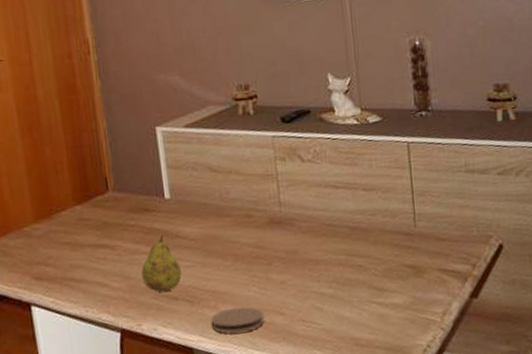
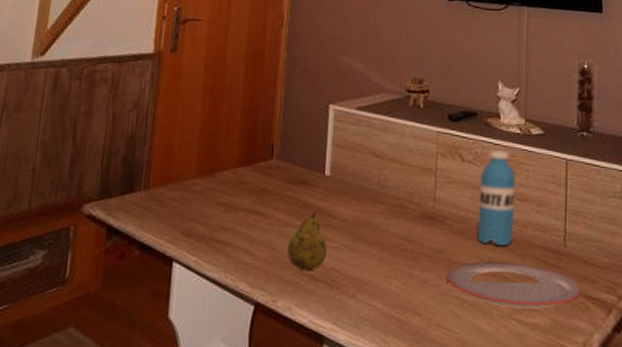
coaster: present [210,307,265,334] -> none [346,299,401,328]
plate: none [303,250,437,293] -> present [447,261,582,309]
water bottle: none [323,144,363,238] -> present [477,149,515,247]

